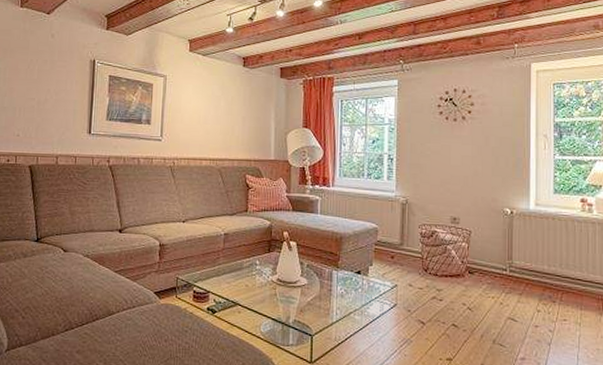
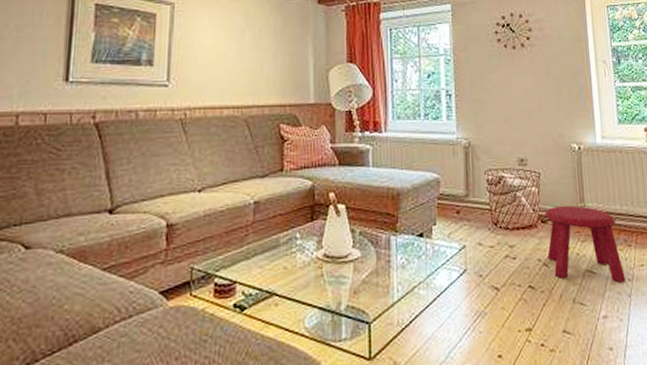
stool: none [472,261,547,333] -> present [544,206,626,283]

